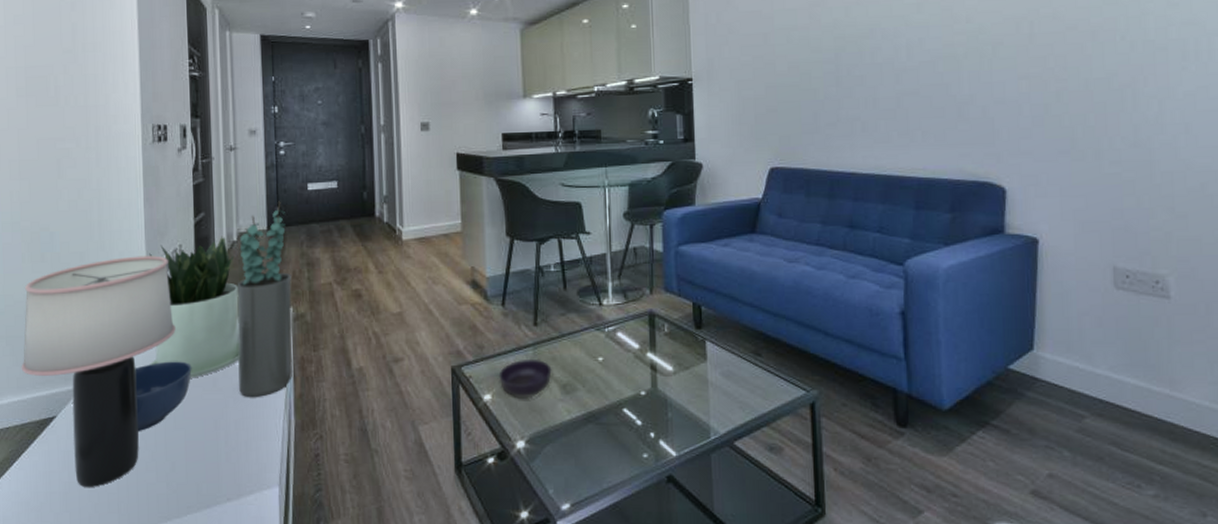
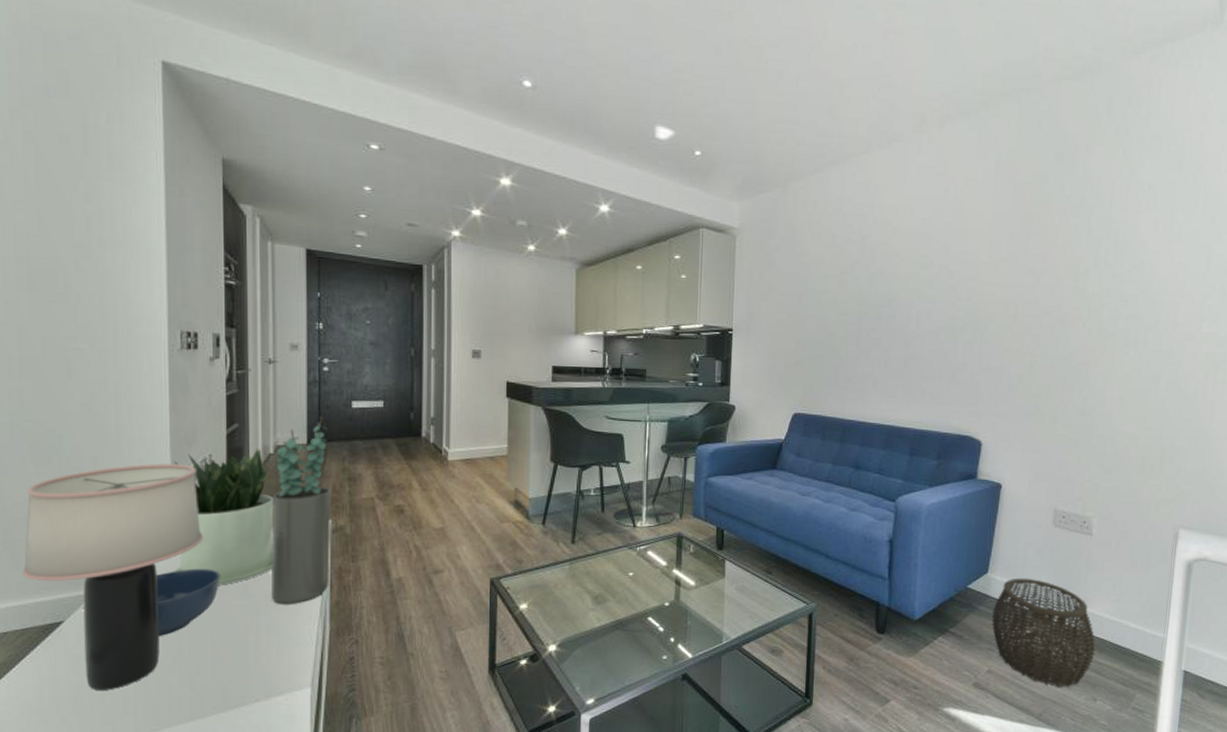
bowl: present [499,360,552,400] -> none [535,574,586,609]
woven basket: none [1044,355,1196,498] -> present [991,578,1096,687]

